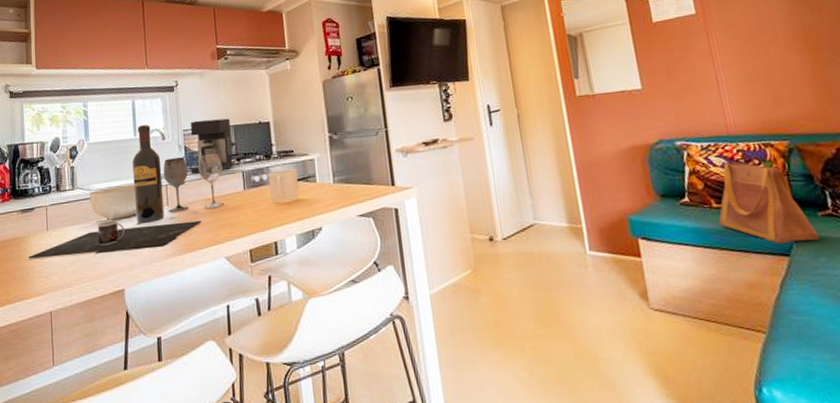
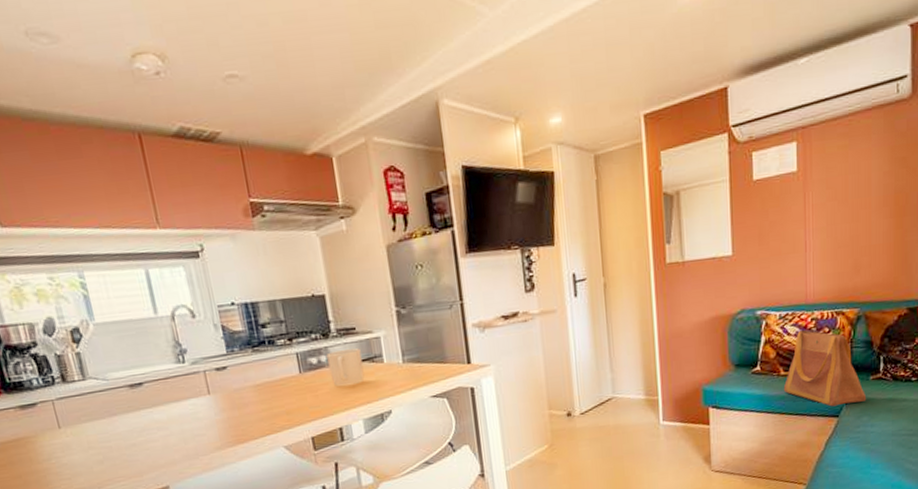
place setting: present [28,220,202,259] -> none [40,408,253,461]
bowl: present [89,184,137,221] -> none [106,371,171,414]
wine bottle: present [132,125,165,225] -> none [156,300,207,417]
wineglass: present [163,152,224,213] -> none [197,332,278,402]
coffee maker: present [190,118,233,174] -> none [226,291,285,358]

